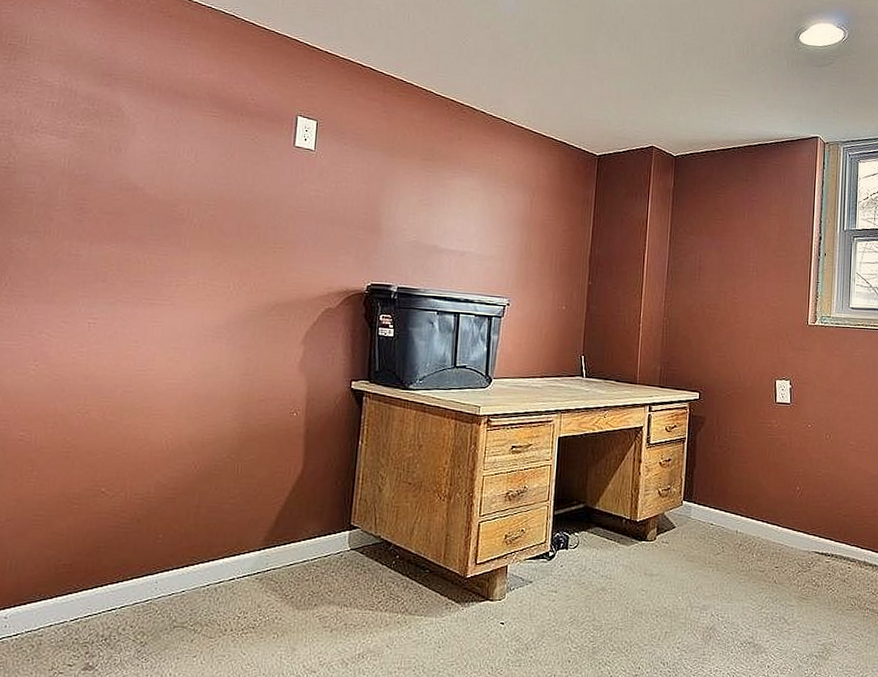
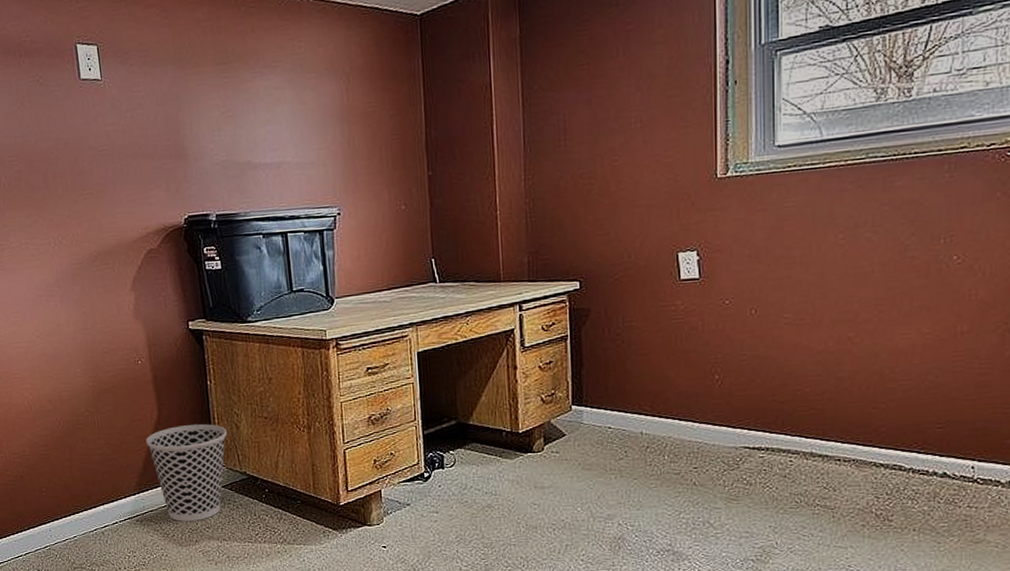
wastebasket: none [284,482,369,583] -> present [146,424,228,521]

